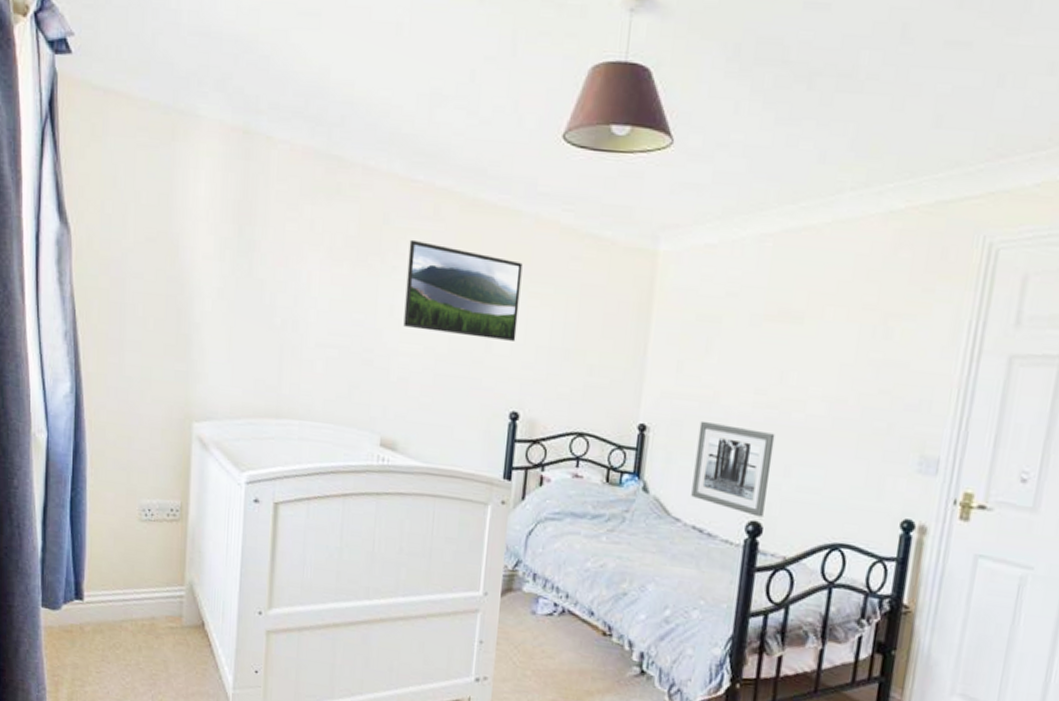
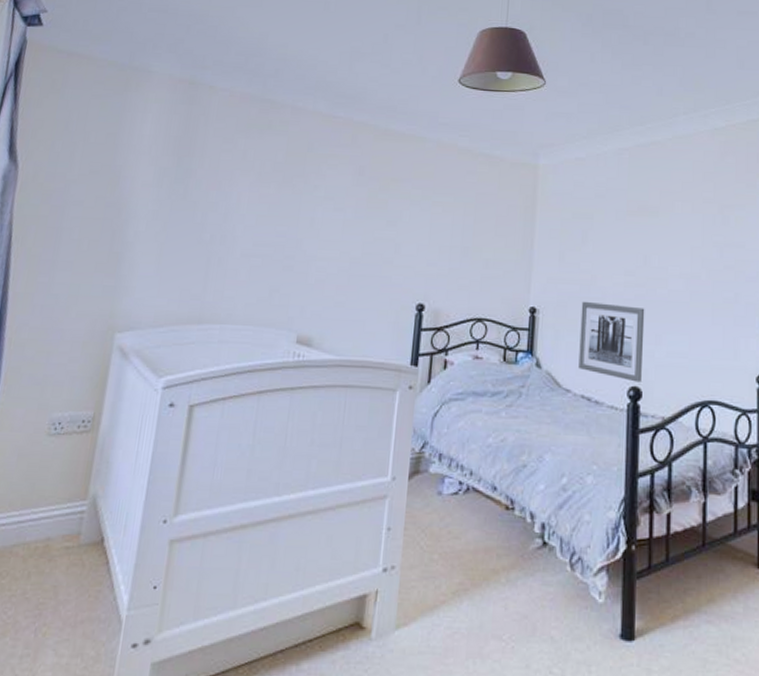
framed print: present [403,239,523,341] -> none [322,163,427,243]

